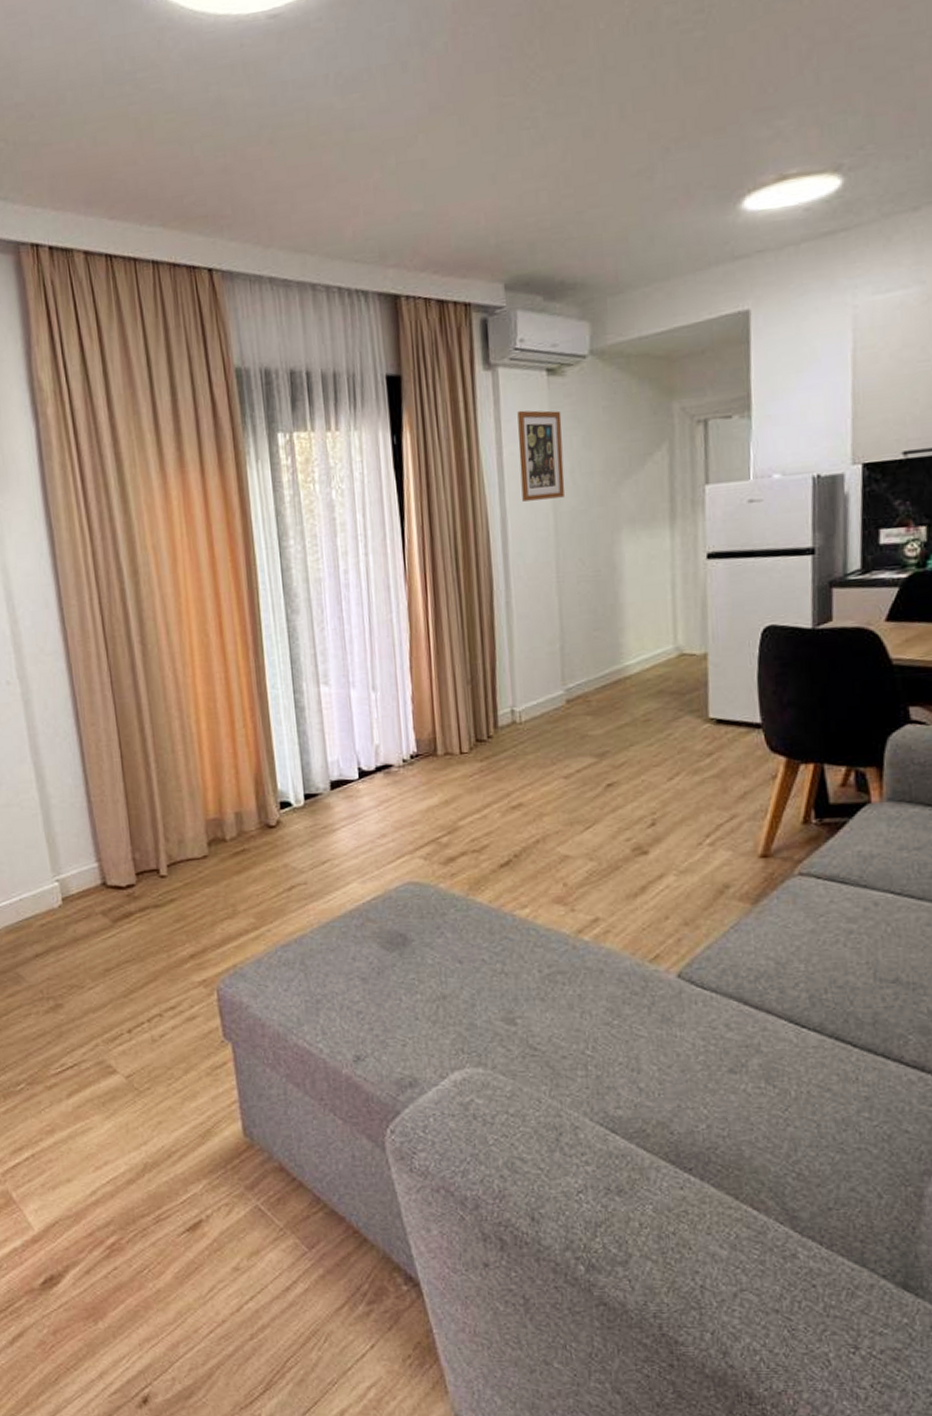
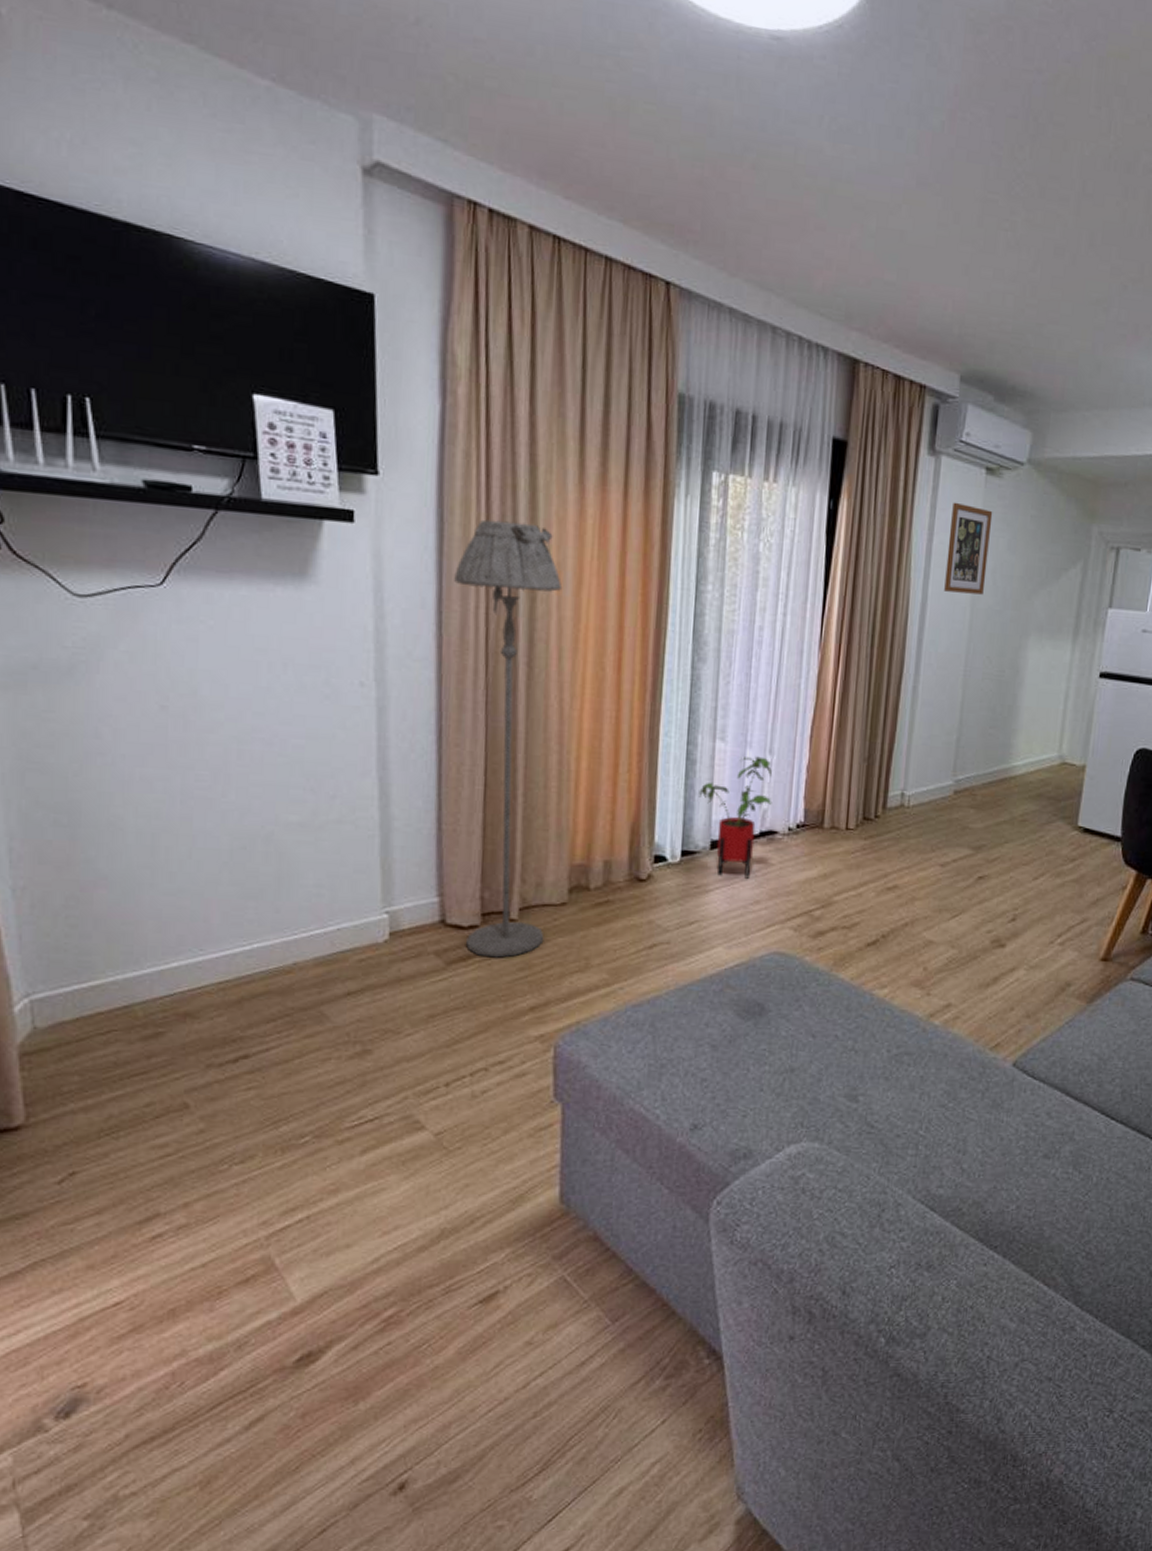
floor lamp: none [68,515,193,912] -> present [454,519,563,958]
house plant: none [311,694,383,814] -> present [699,756,772,879]

